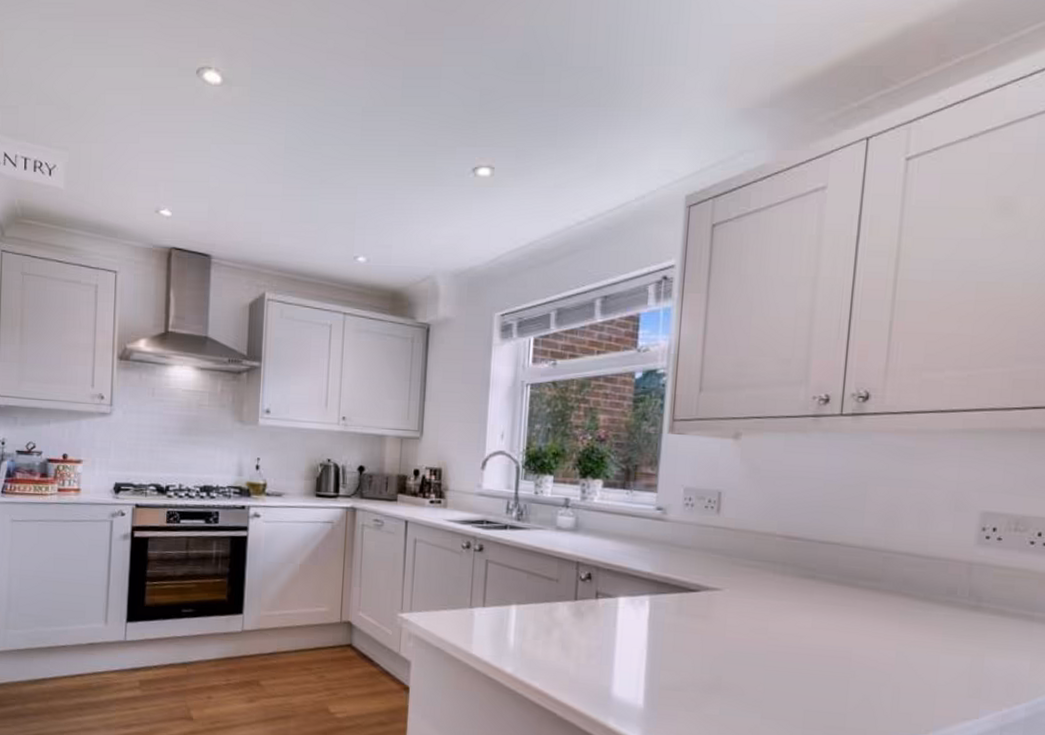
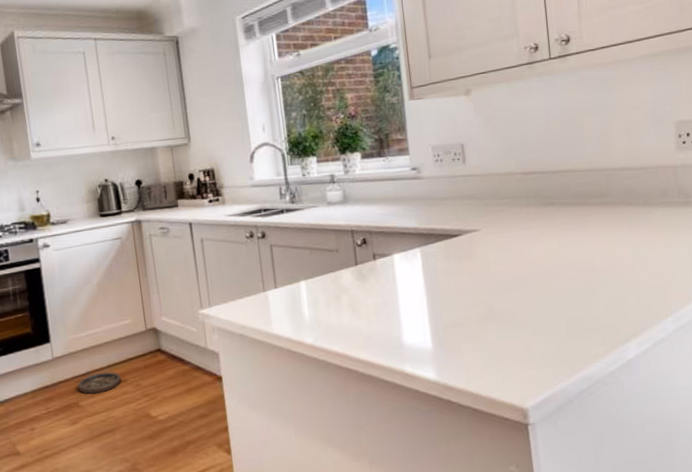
pet bowl: none [261,655,307,676] -> present [77,371,122,394]

